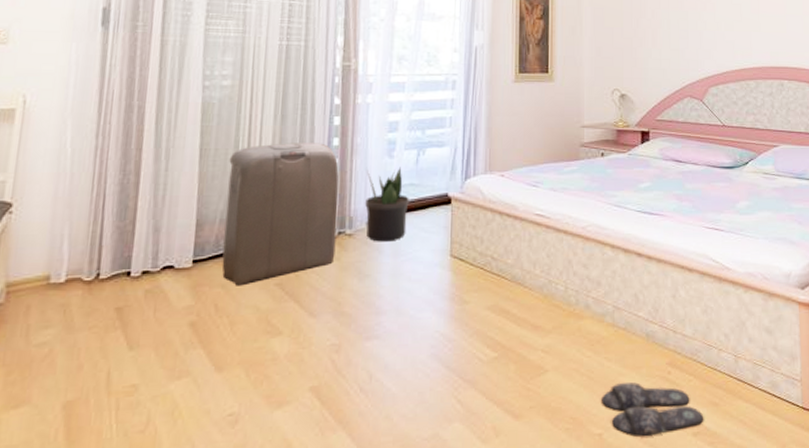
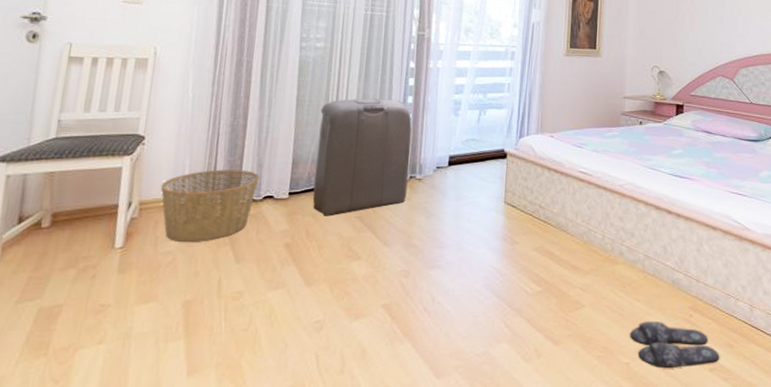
basket: none [32,237,156,329] -> present [160,169,260,242]
planter: present [365,167,409,242] -> none [433,124,471,187]

